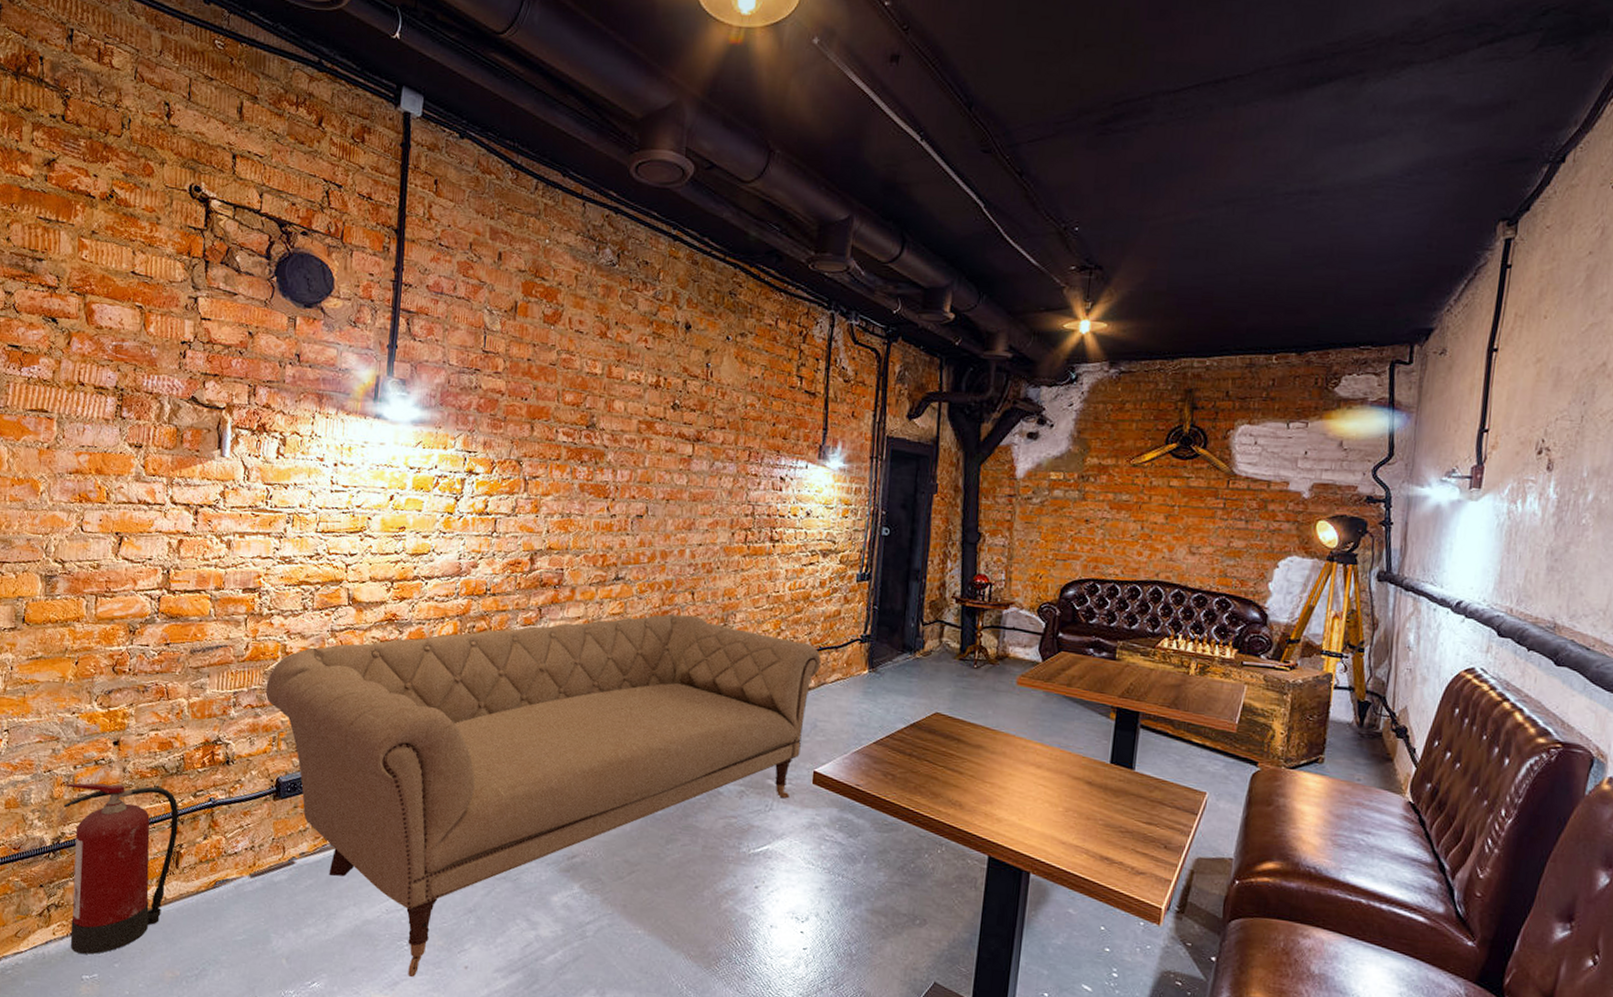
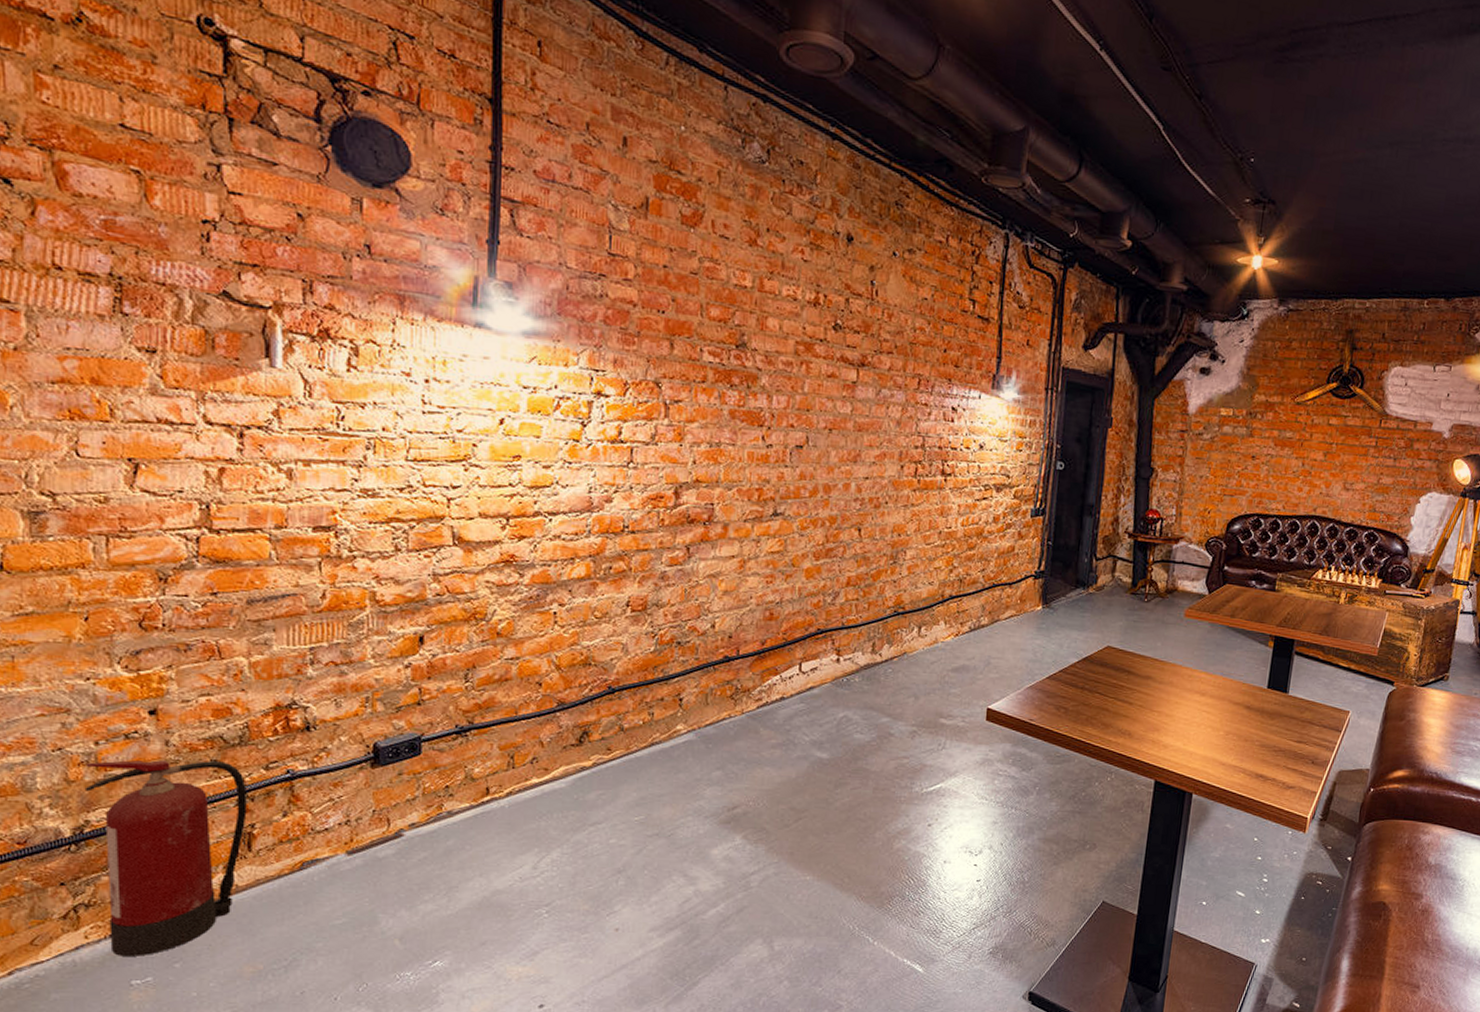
chesterfield sofa: present [265,614,821,977] -> none [352,552,995,945]

